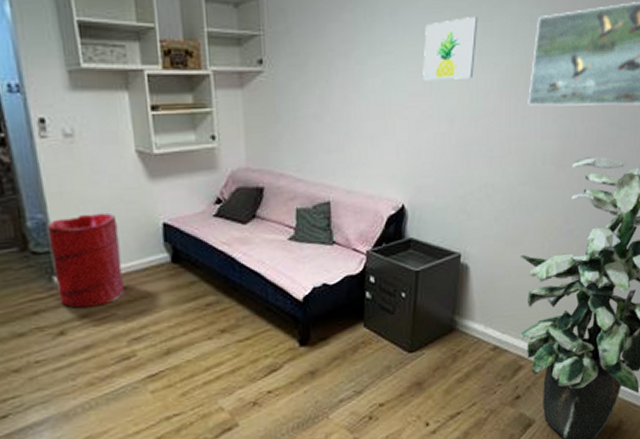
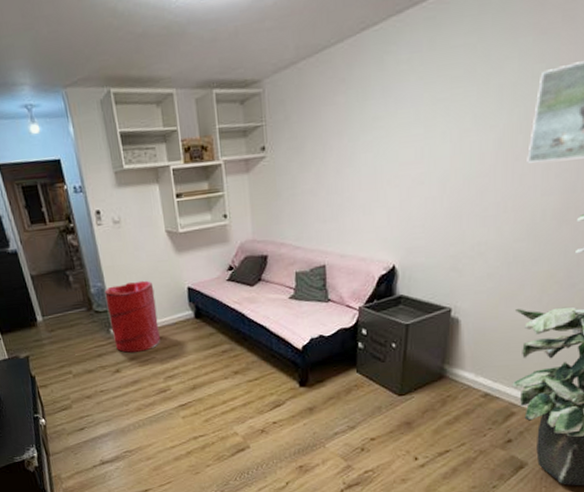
wall art: present [423,15,478,82] -> none [414,80,473,151]

